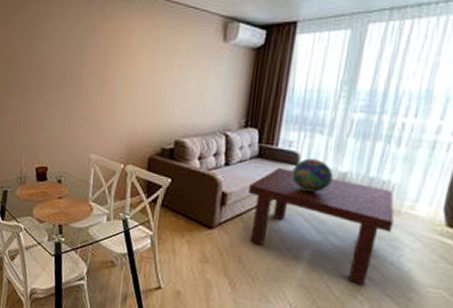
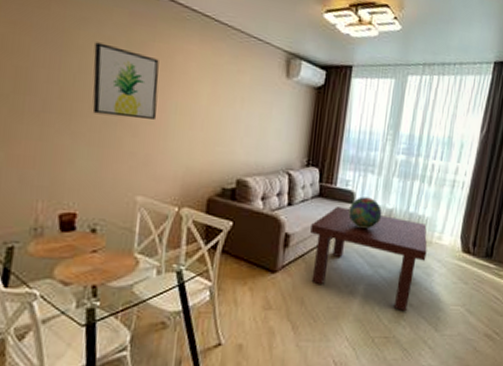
wall art: none [58,30,108,90] -> present [92,42,159,120]

